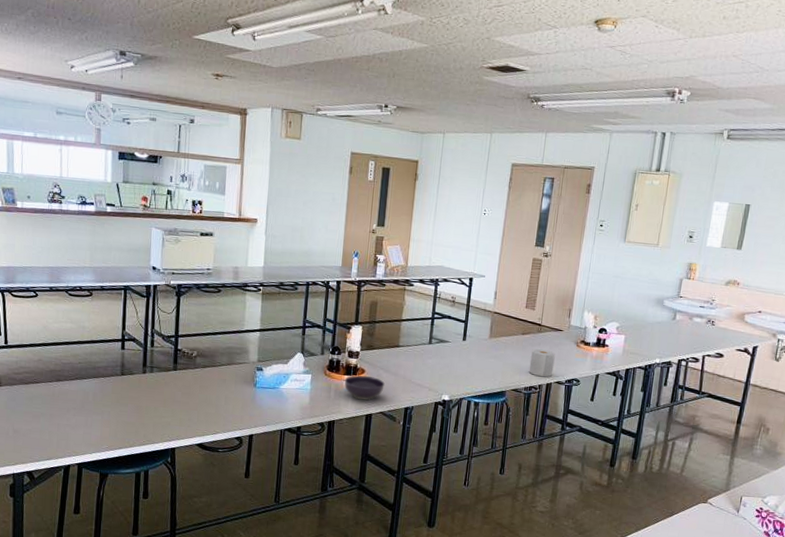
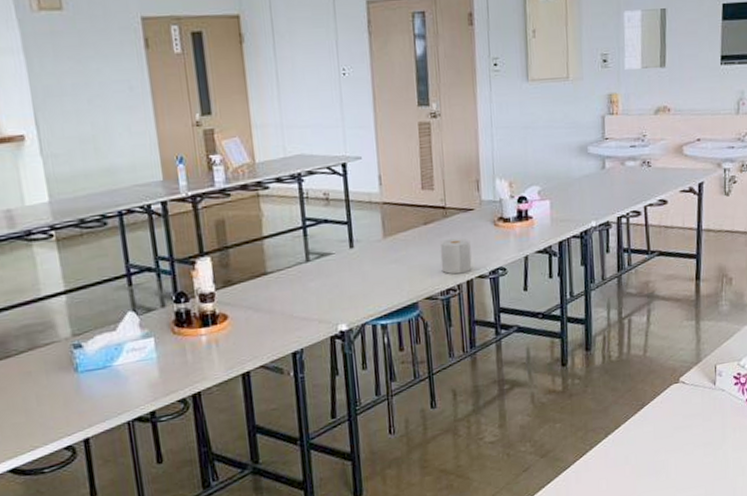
bowl: present [344,375,385,400] -> none [201,321,259,356]

